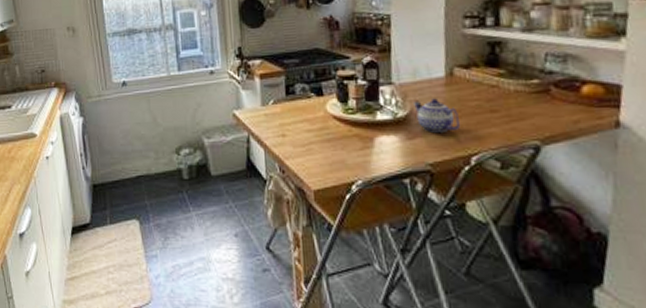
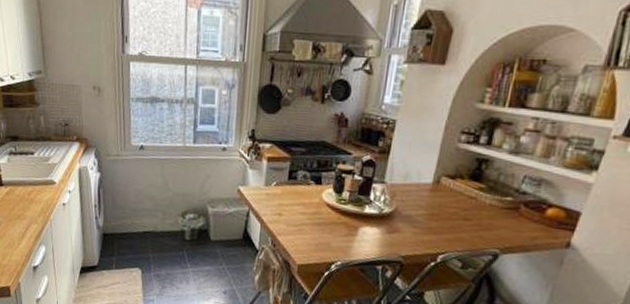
teapot: present [414,98,461,132] -> none [399,201,436,231]

